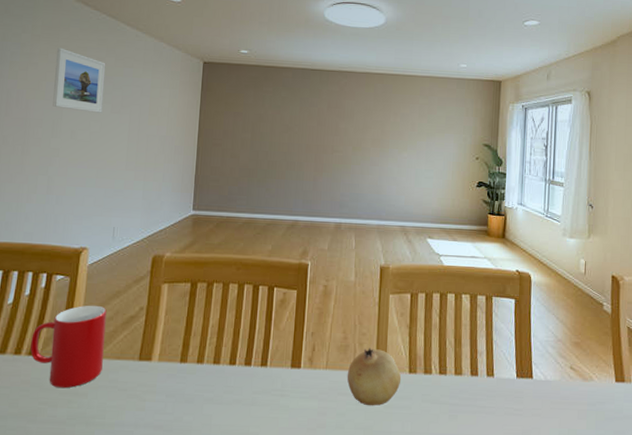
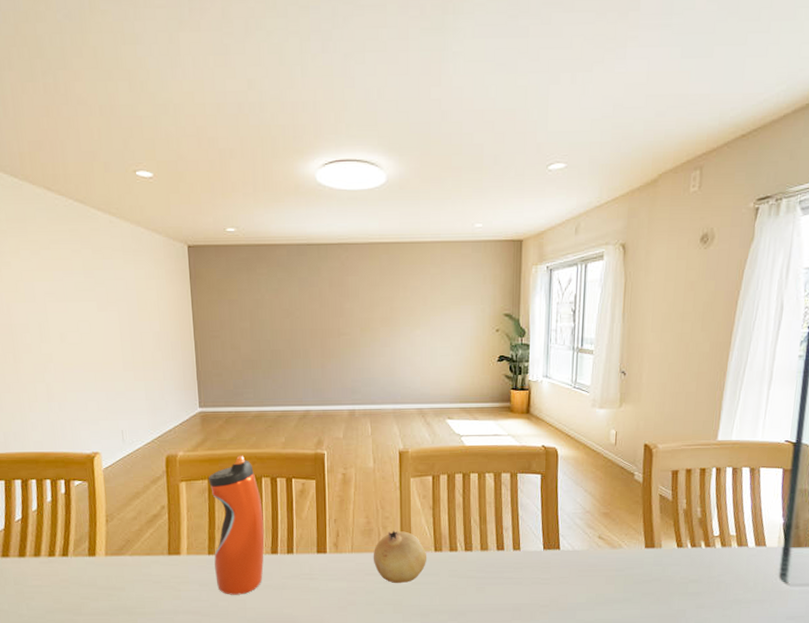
cup: present [30,305,107,389] -> none [61,507,135,584]
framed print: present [52,47,106,113] -> none [28,242,89,312]
water bottle: none [184,260,242,409] -> present [209,455,265,595]

